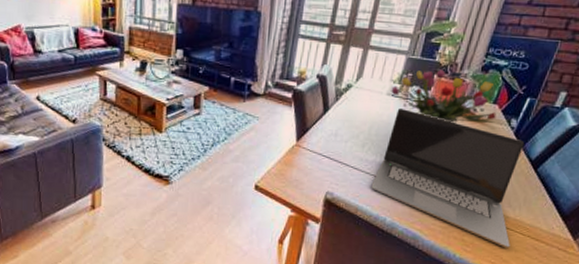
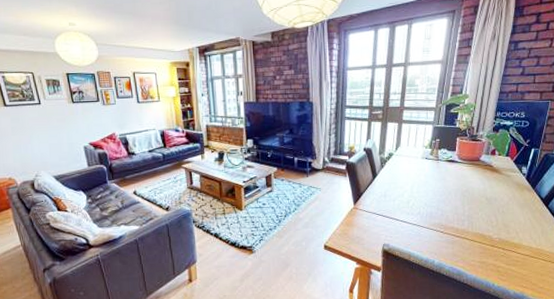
laptop: present [371,109,525,249] -> none [419,168,536,274]
flower arrangement: present [391,69,497,124] -> none [424,133,510,176]

